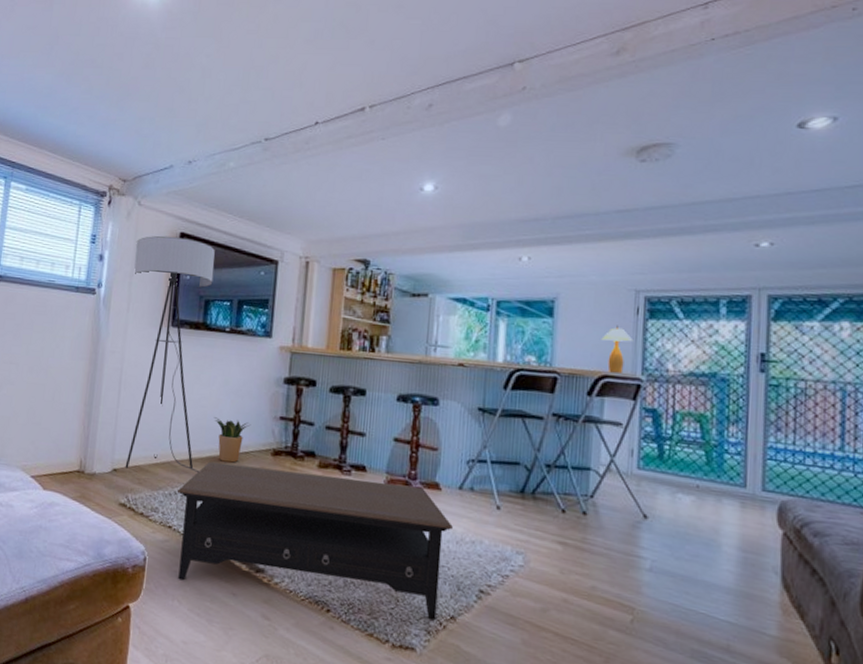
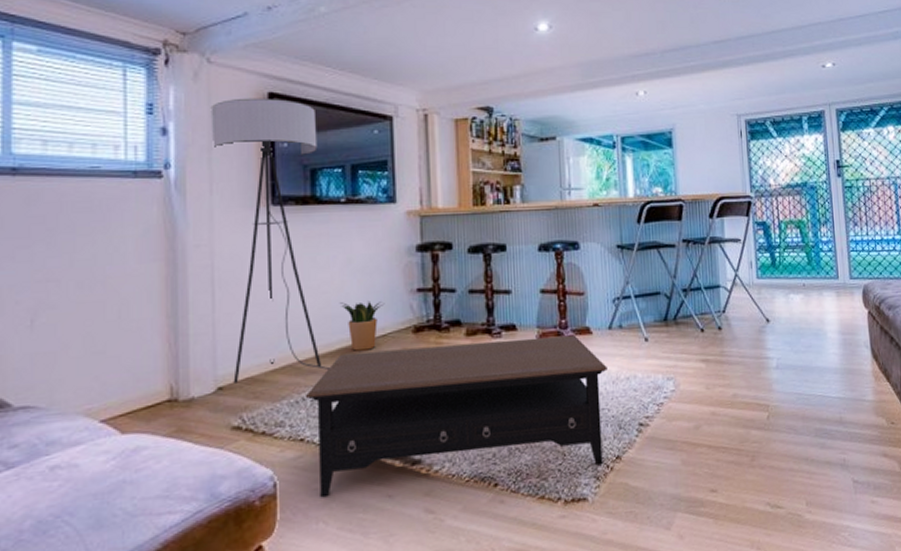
table lamp: present [601,325,634,374] -> none [715,148,741,195]

